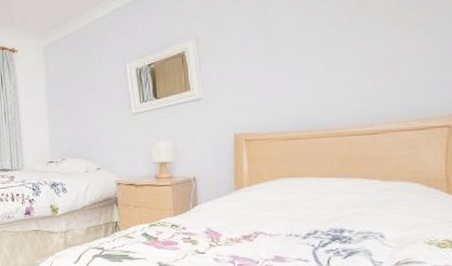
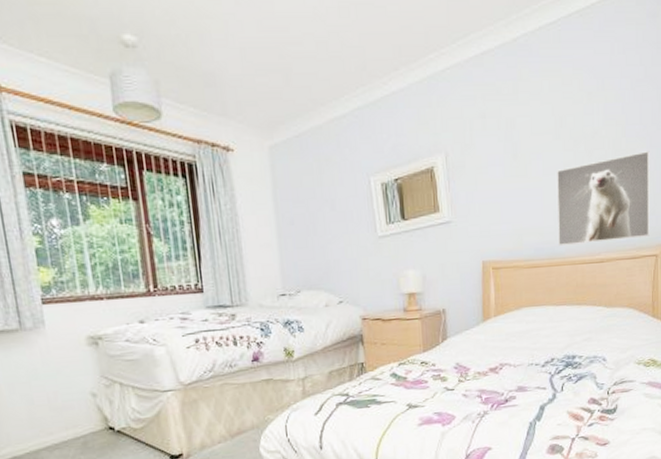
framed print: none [316,17,439,119] -> present [557,151,650,247]

